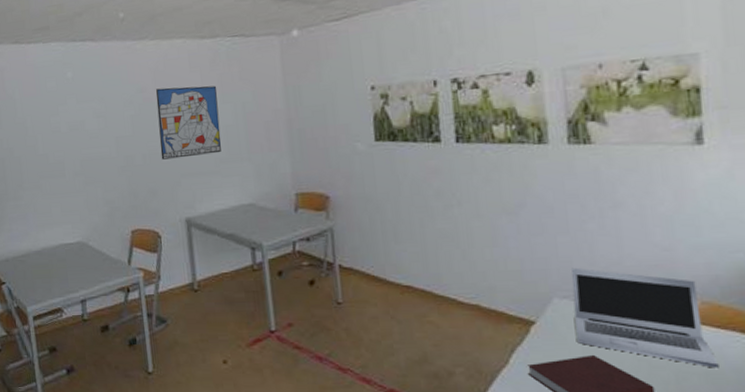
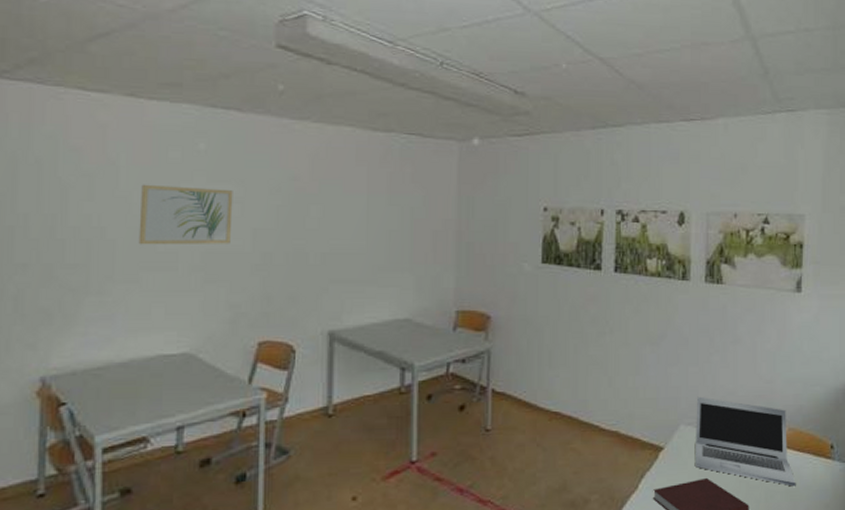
wall art: none [32,107,100,159] -> present [138,184,233,245]
wall art: present [155,85,221,160] -> none [308,179,385,261]

